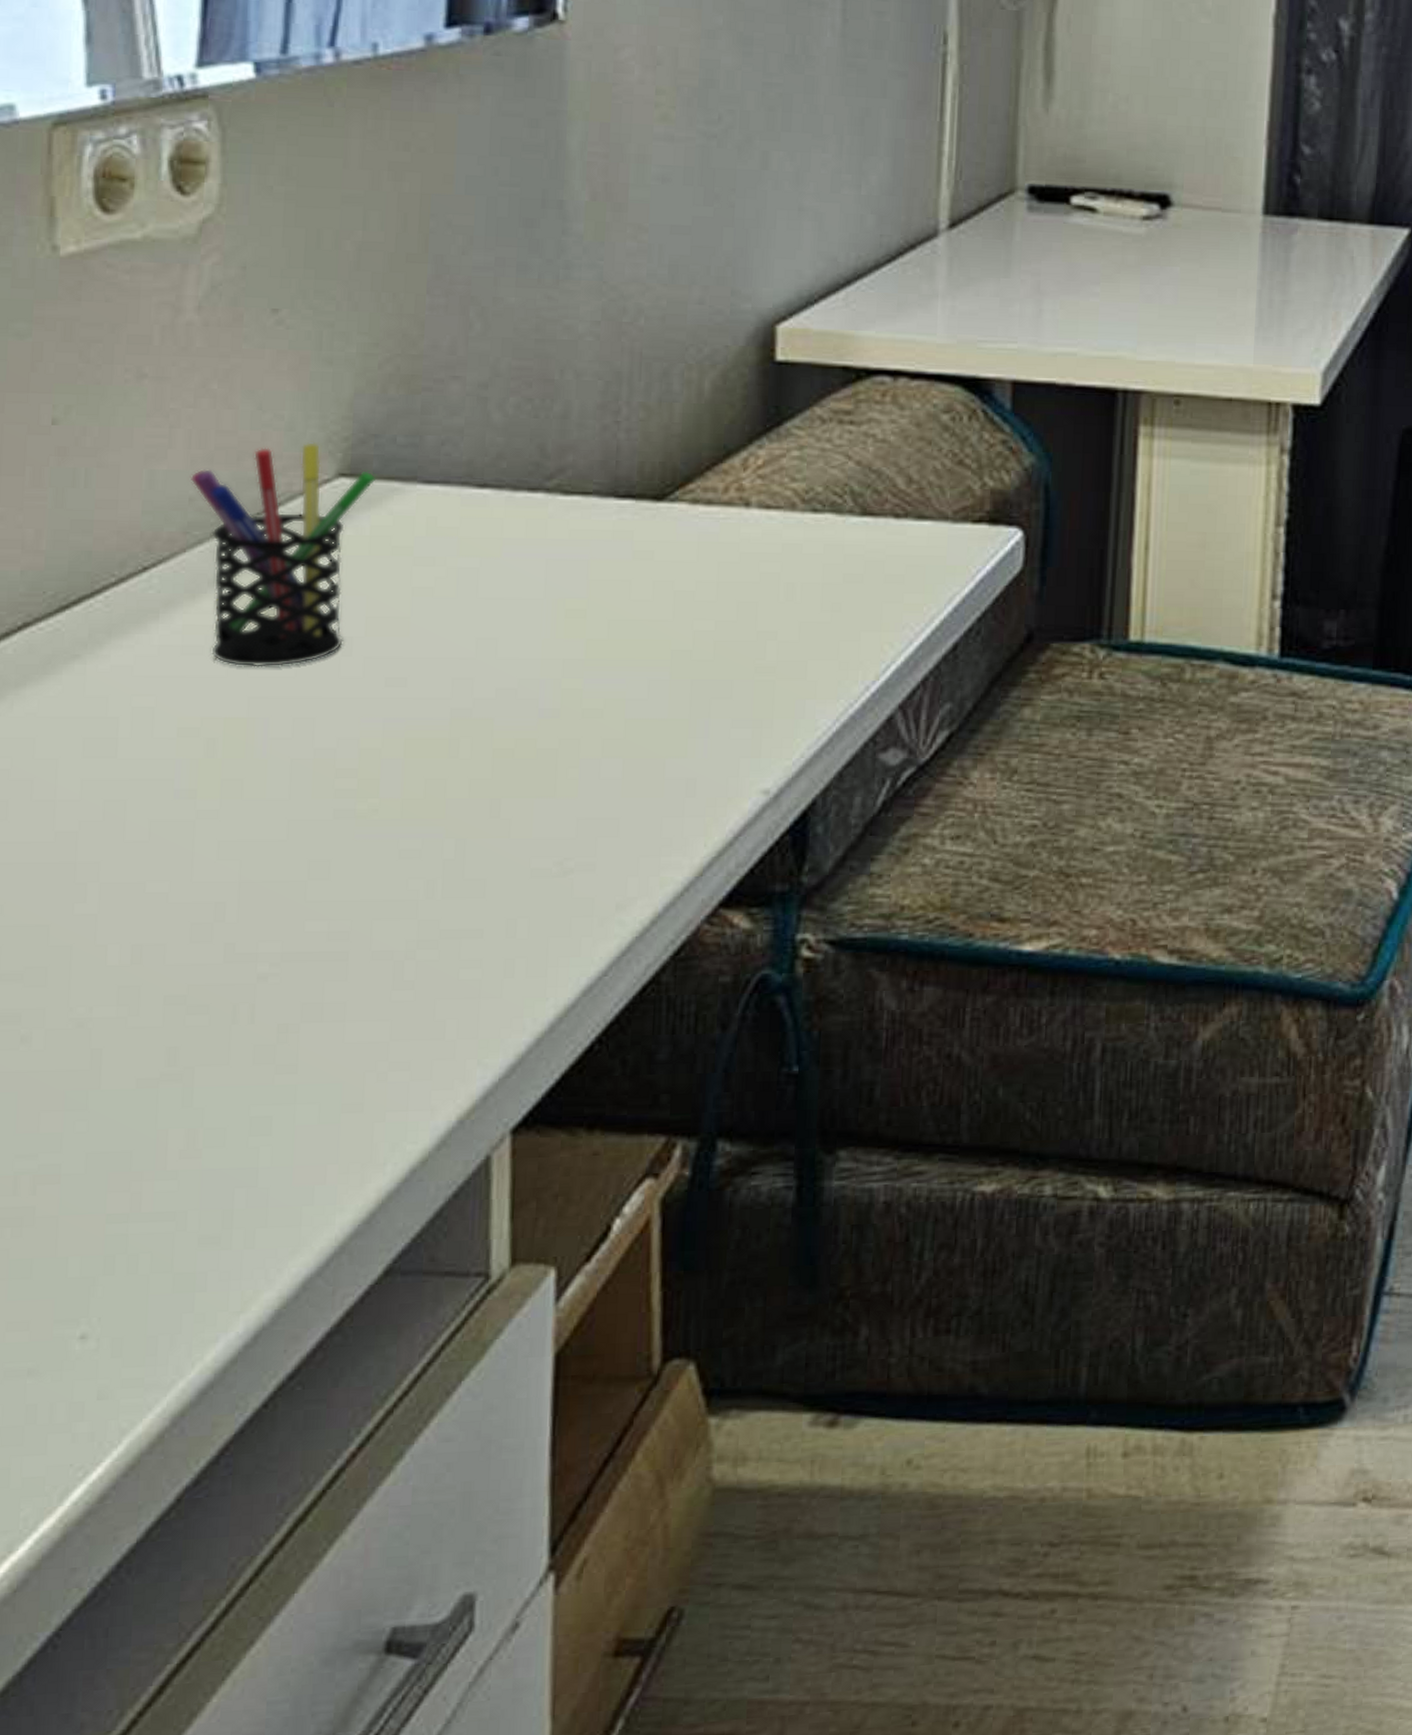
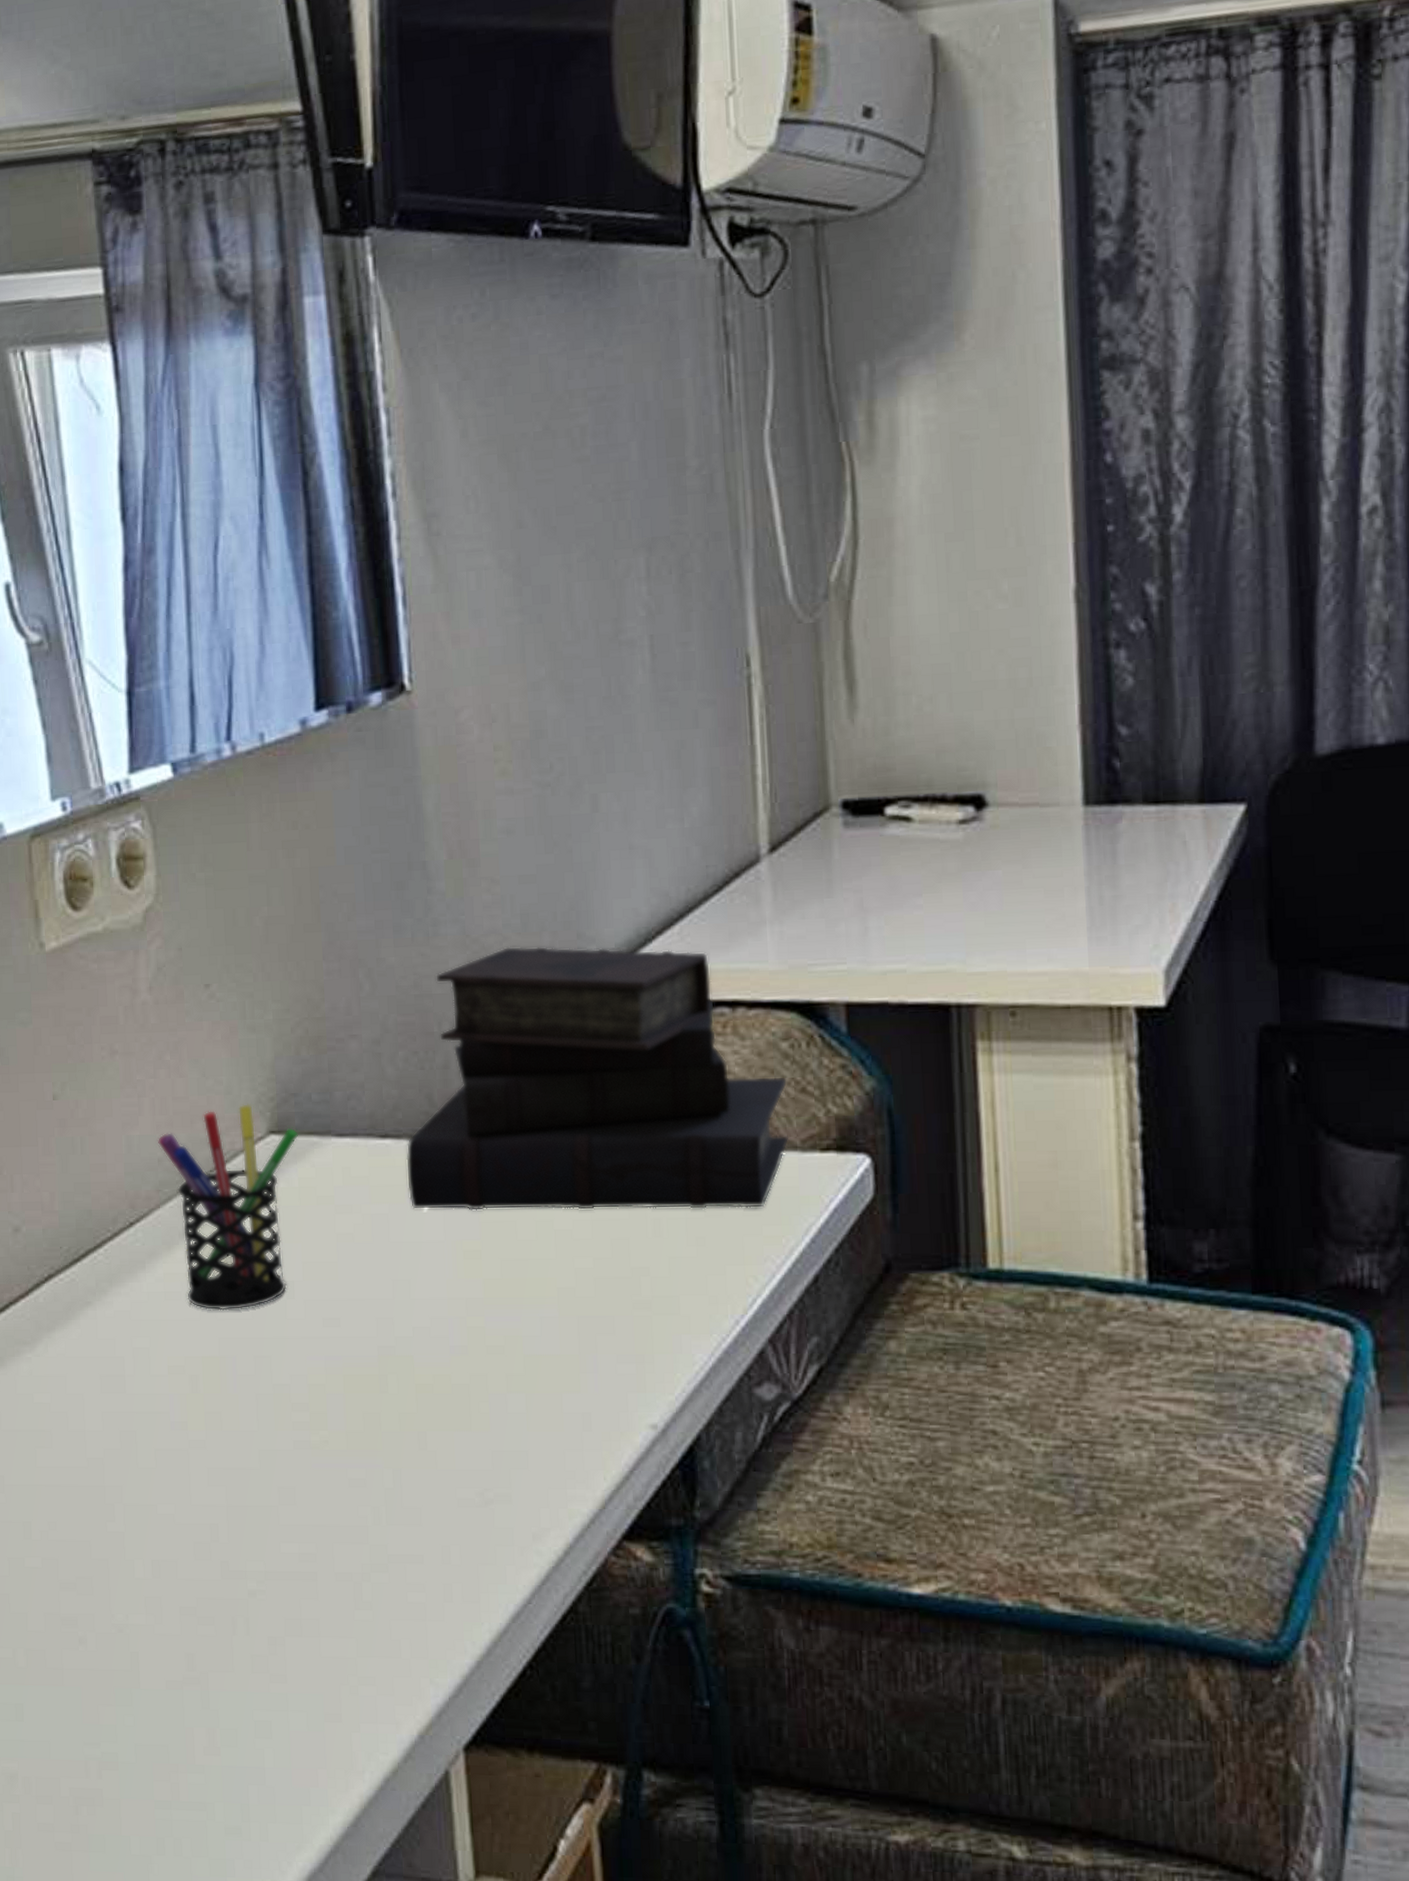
diary: none [505,297,945,576] -> present [406,946,790,1211]

